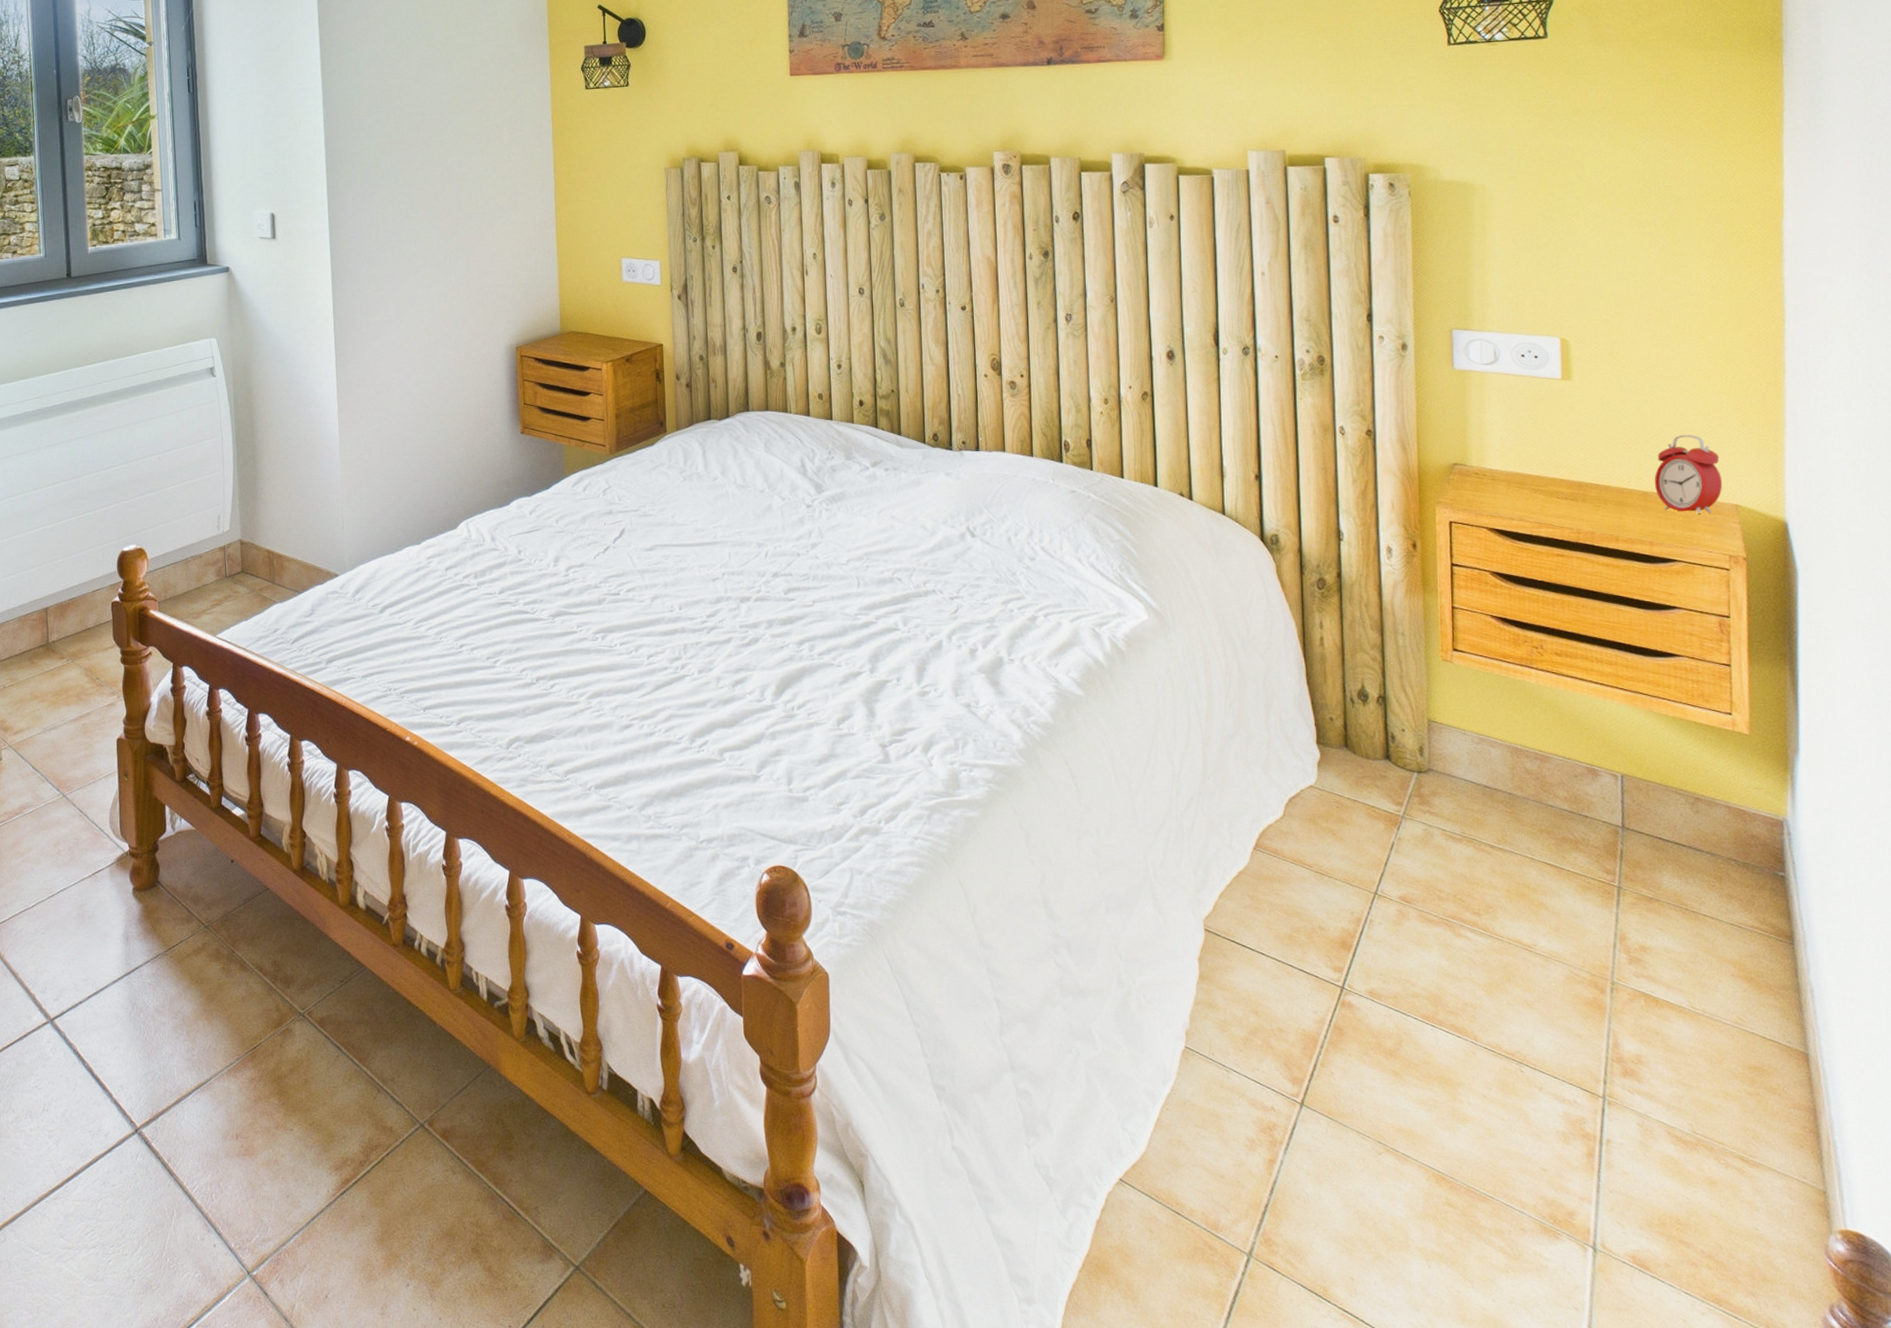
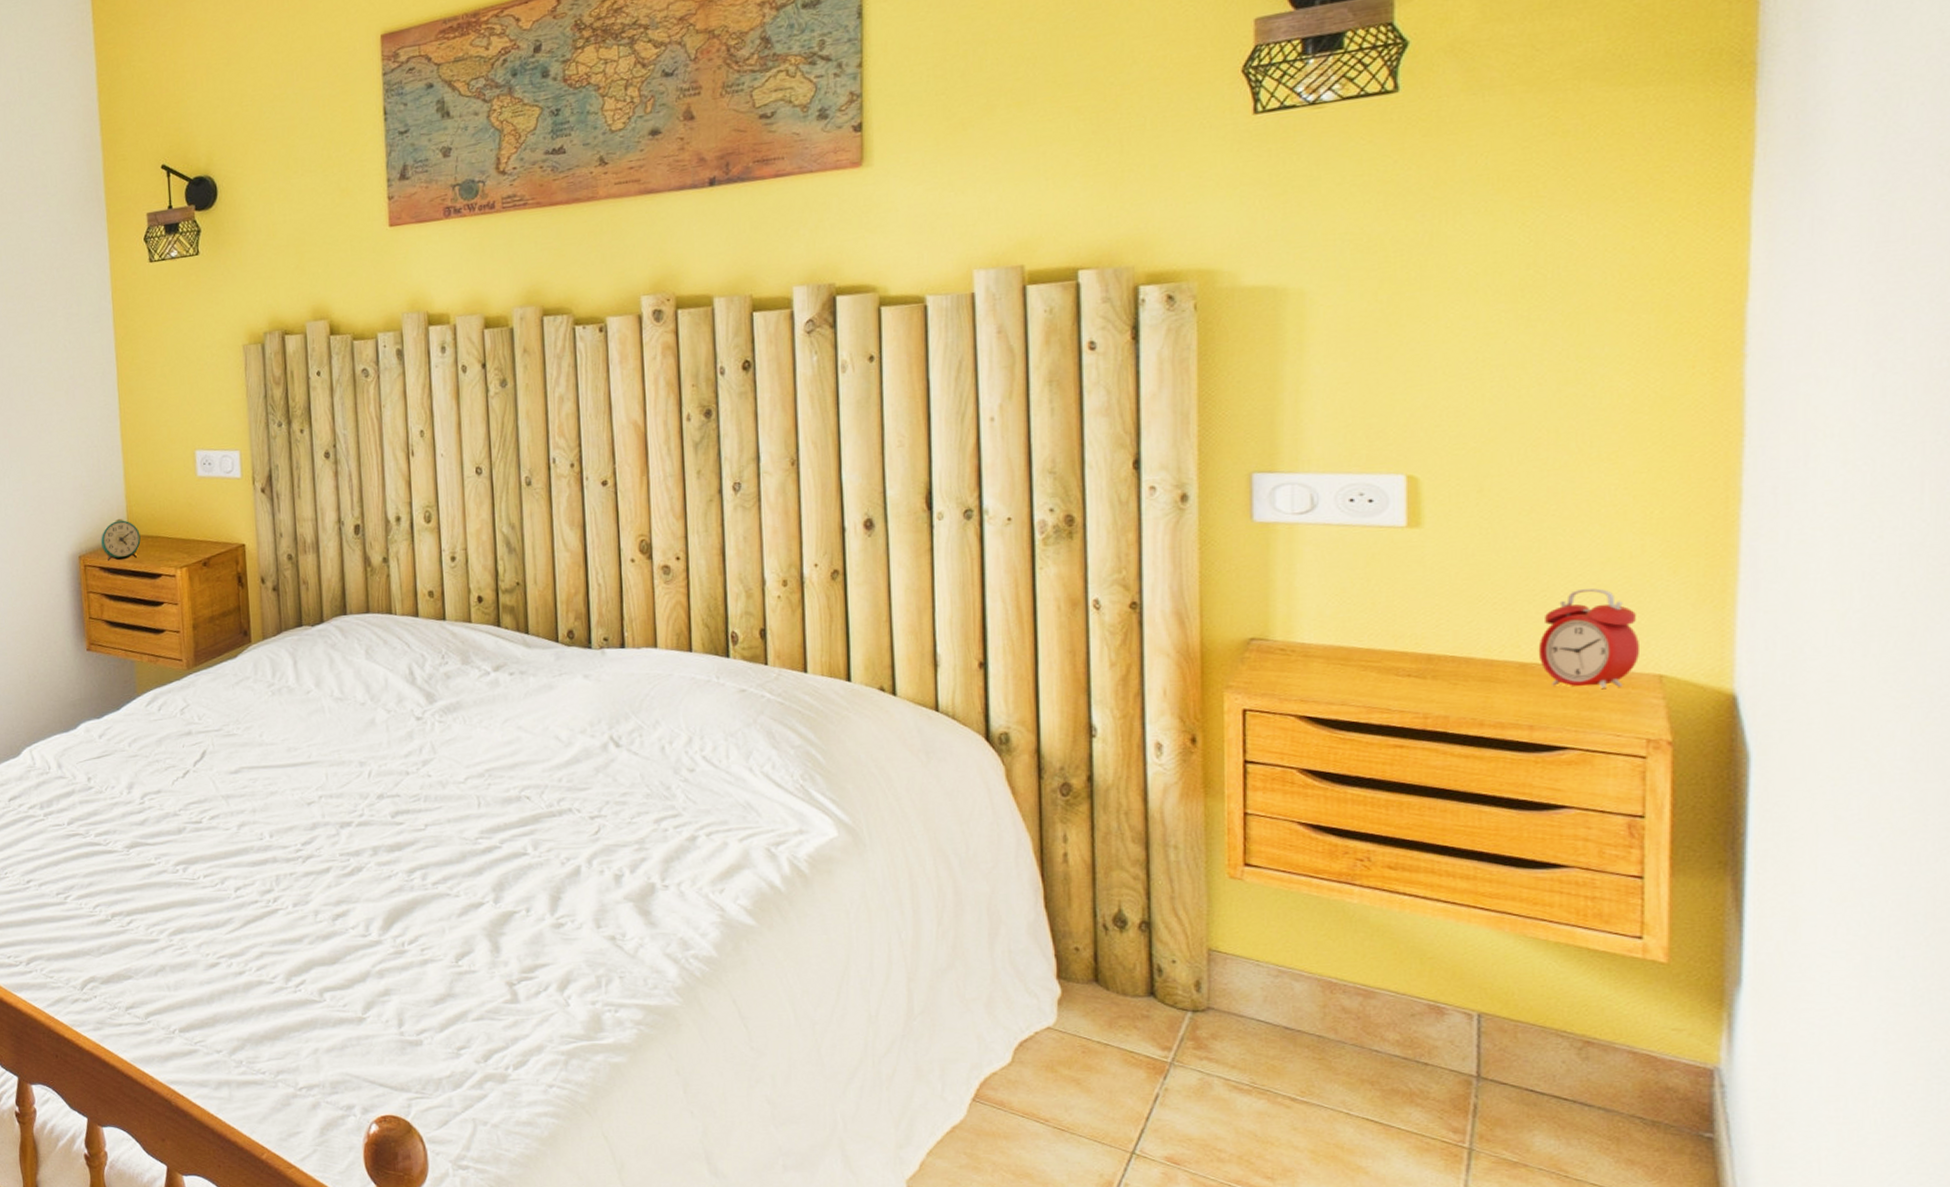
alarm clock: none [536,315,572,353] -> present [101,518,141,561]

